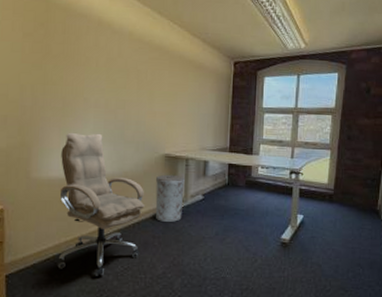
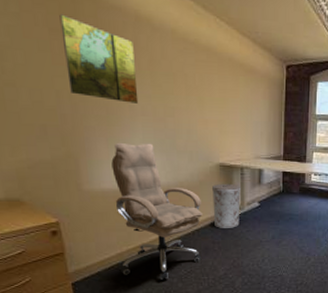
map: none [32,21,94,97] -> present [59,14,139,104]

